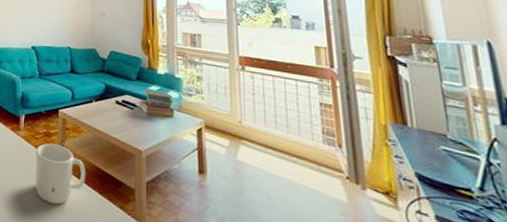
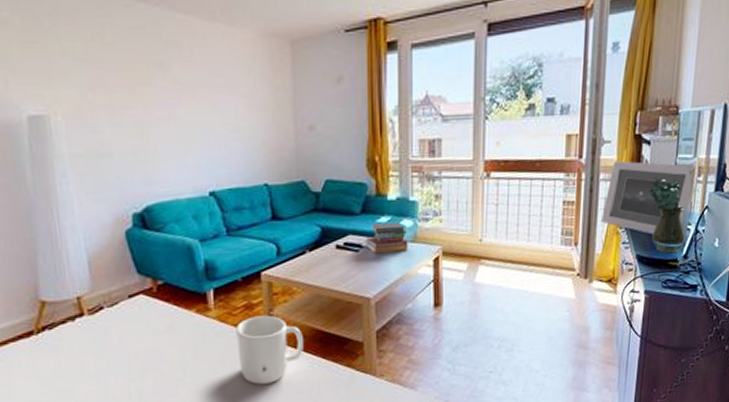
picture frame: none [364,75,478,168] -> present [600,160,696,238]
vase: none [416,98,476,182] -> present [649,177,685,254]

